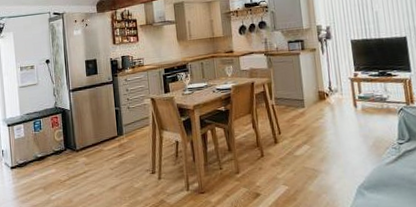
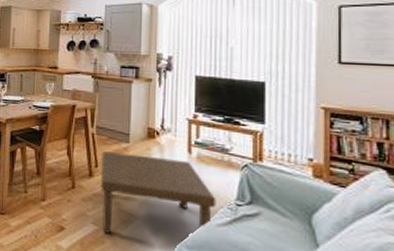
coffee table: none [282,114,383,191] -> present [101,151,216,233]

